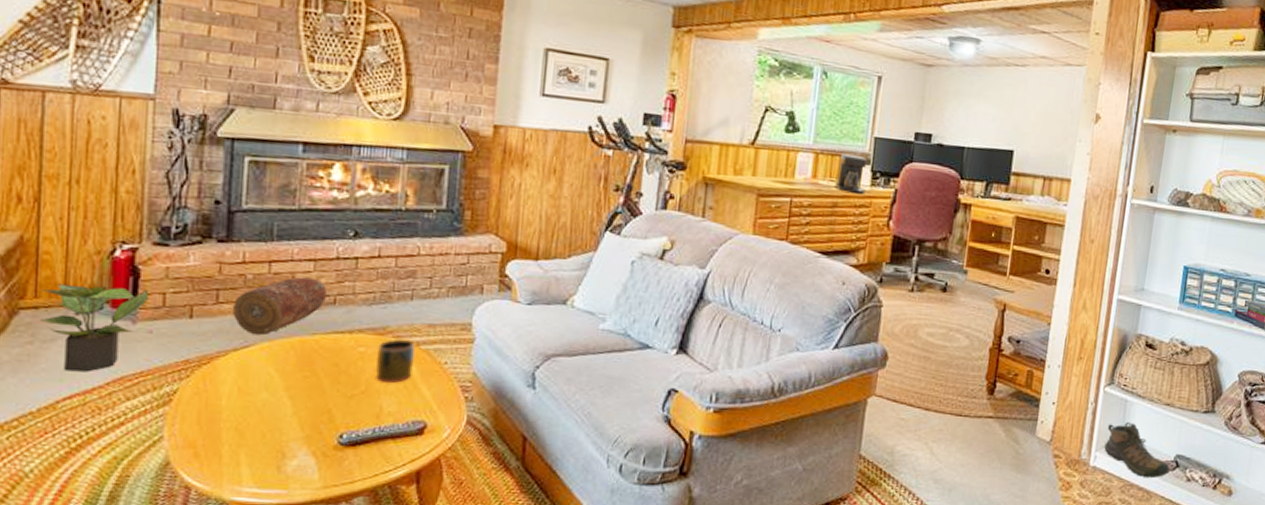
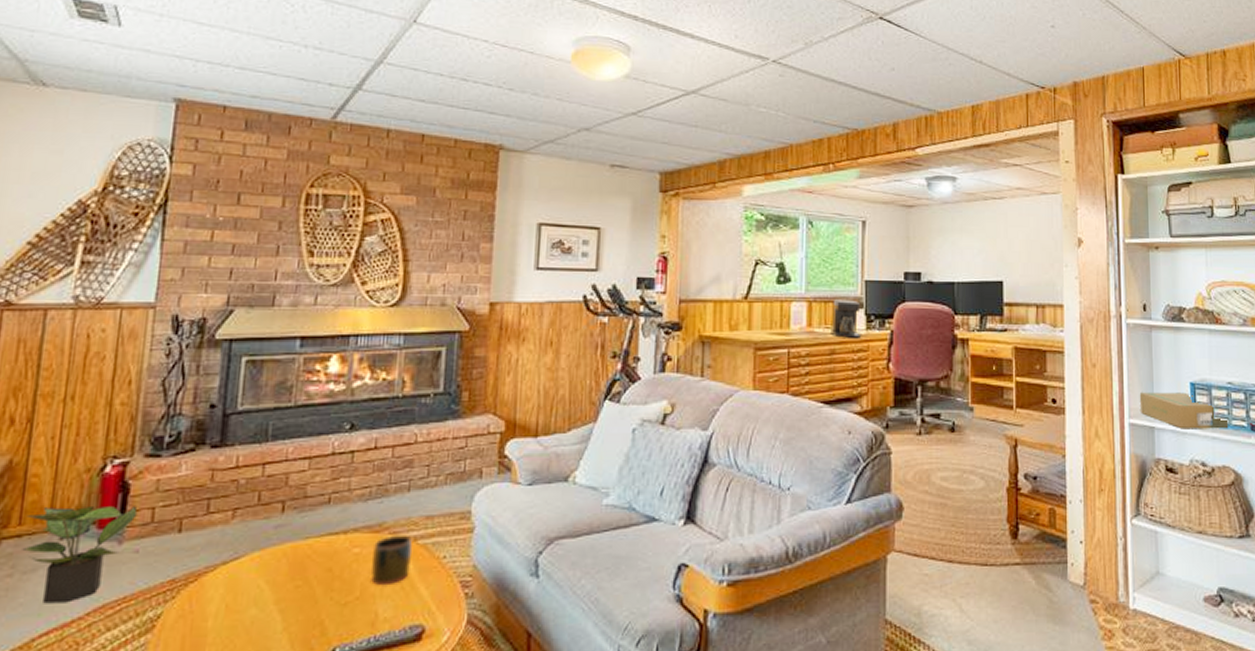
decorative log: present [233,277,327,336] -> none [223,477,321,545]
hiking boot: present [1104,422,1171,478] -> none [1142,556,1216,618]
box: none [1131,271,1215,313] -> present [1140,392,1229,429]

